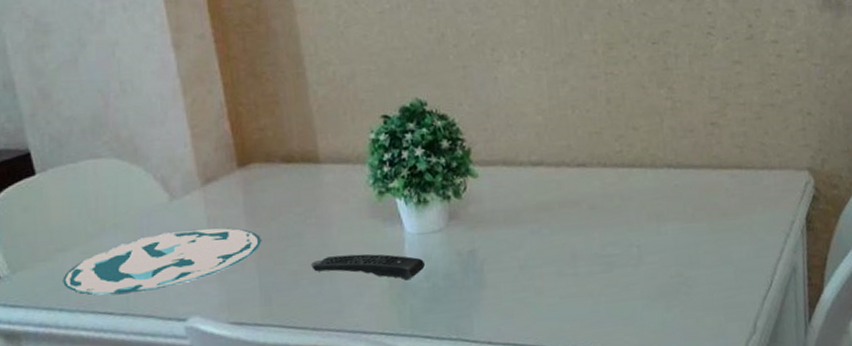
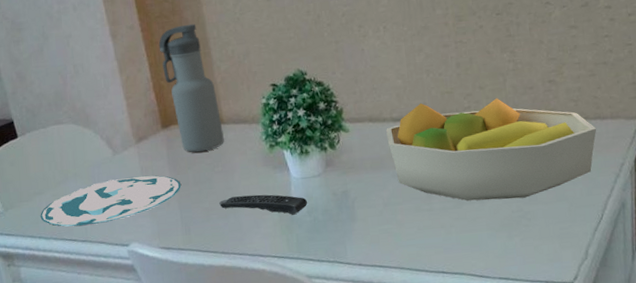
water bottle: none [236,36,320,199] -> present [158,23,224,153]
fruit bowl: none [523,141,765,264] -> present [386,98,597,201]

